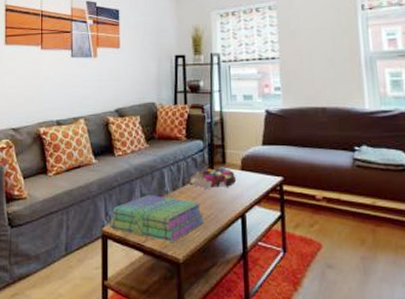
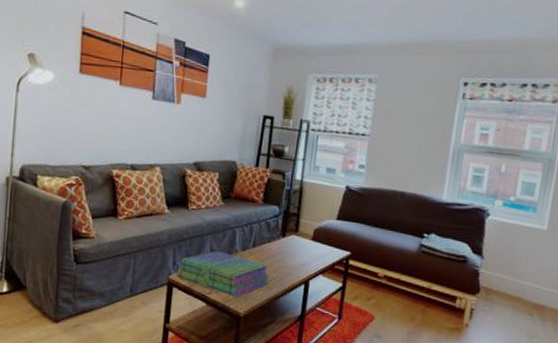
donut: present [188,167,237,190] -> none [259,234,306,255]

